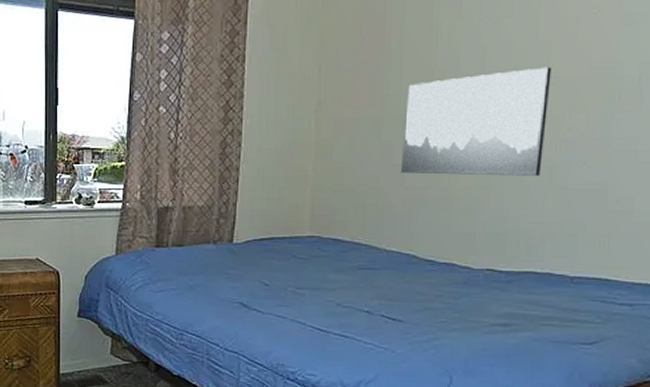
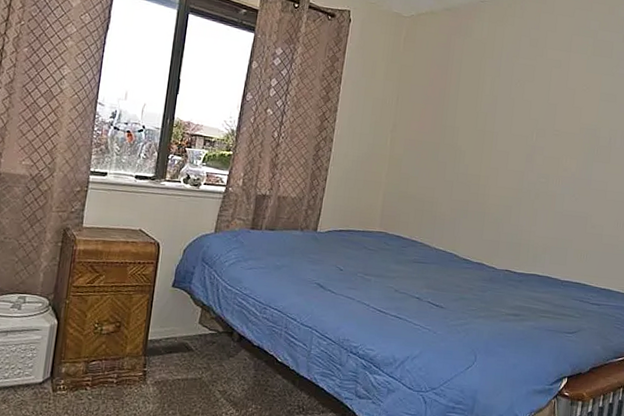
wall art: present [401,67,552,176] -> none [451,120,556,202]

